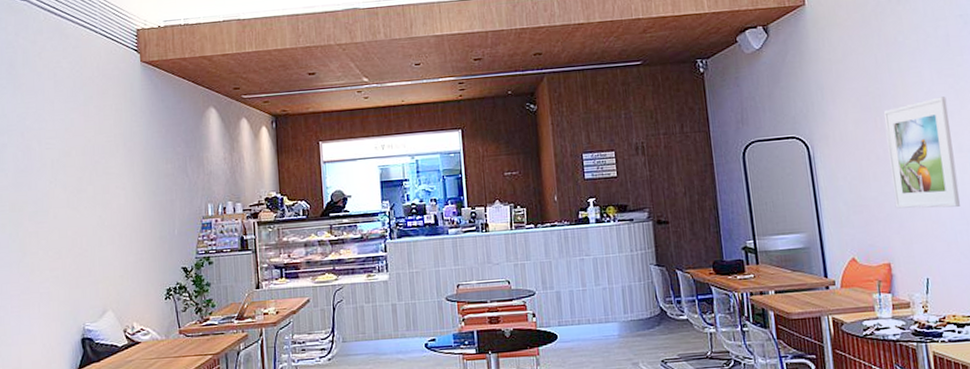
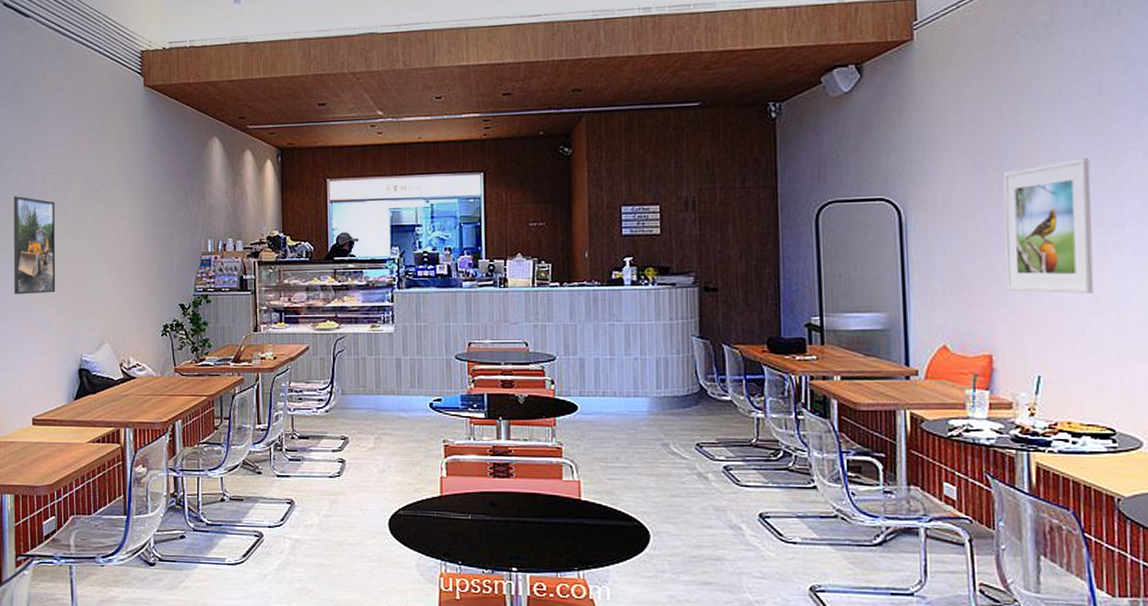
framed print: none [10,171,56,270] -> present [13,195,56,295]

